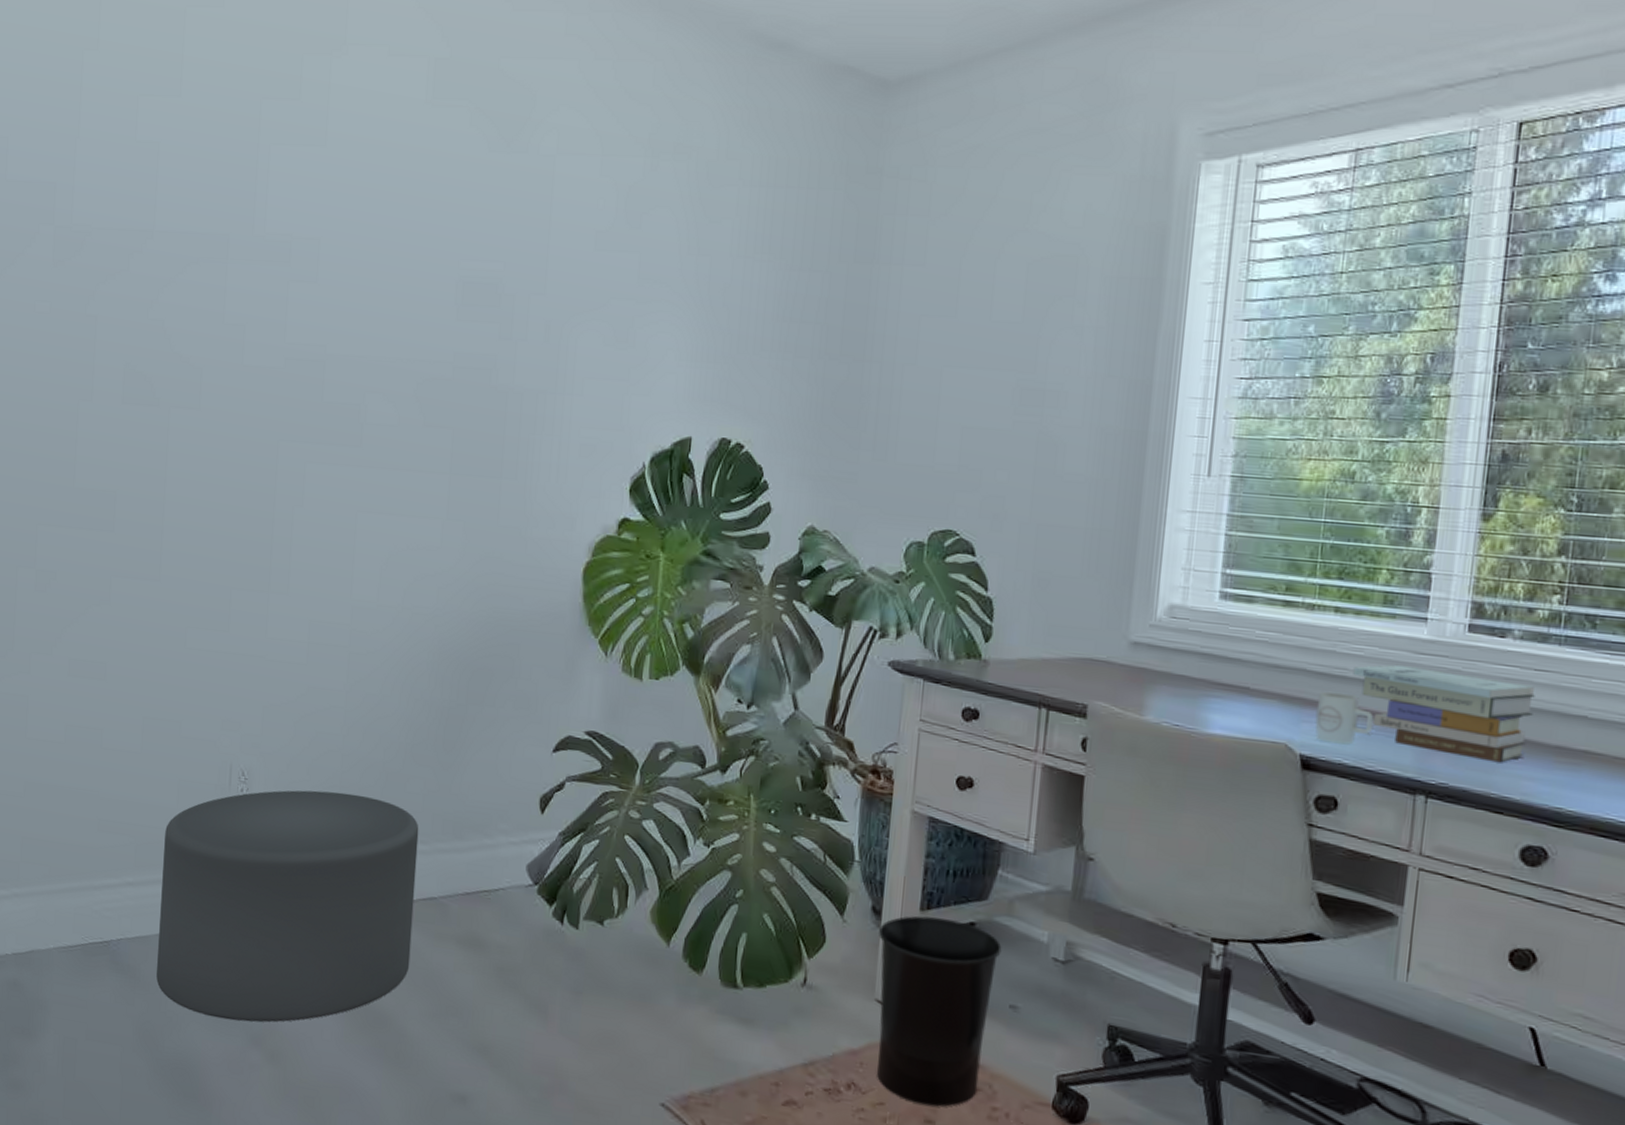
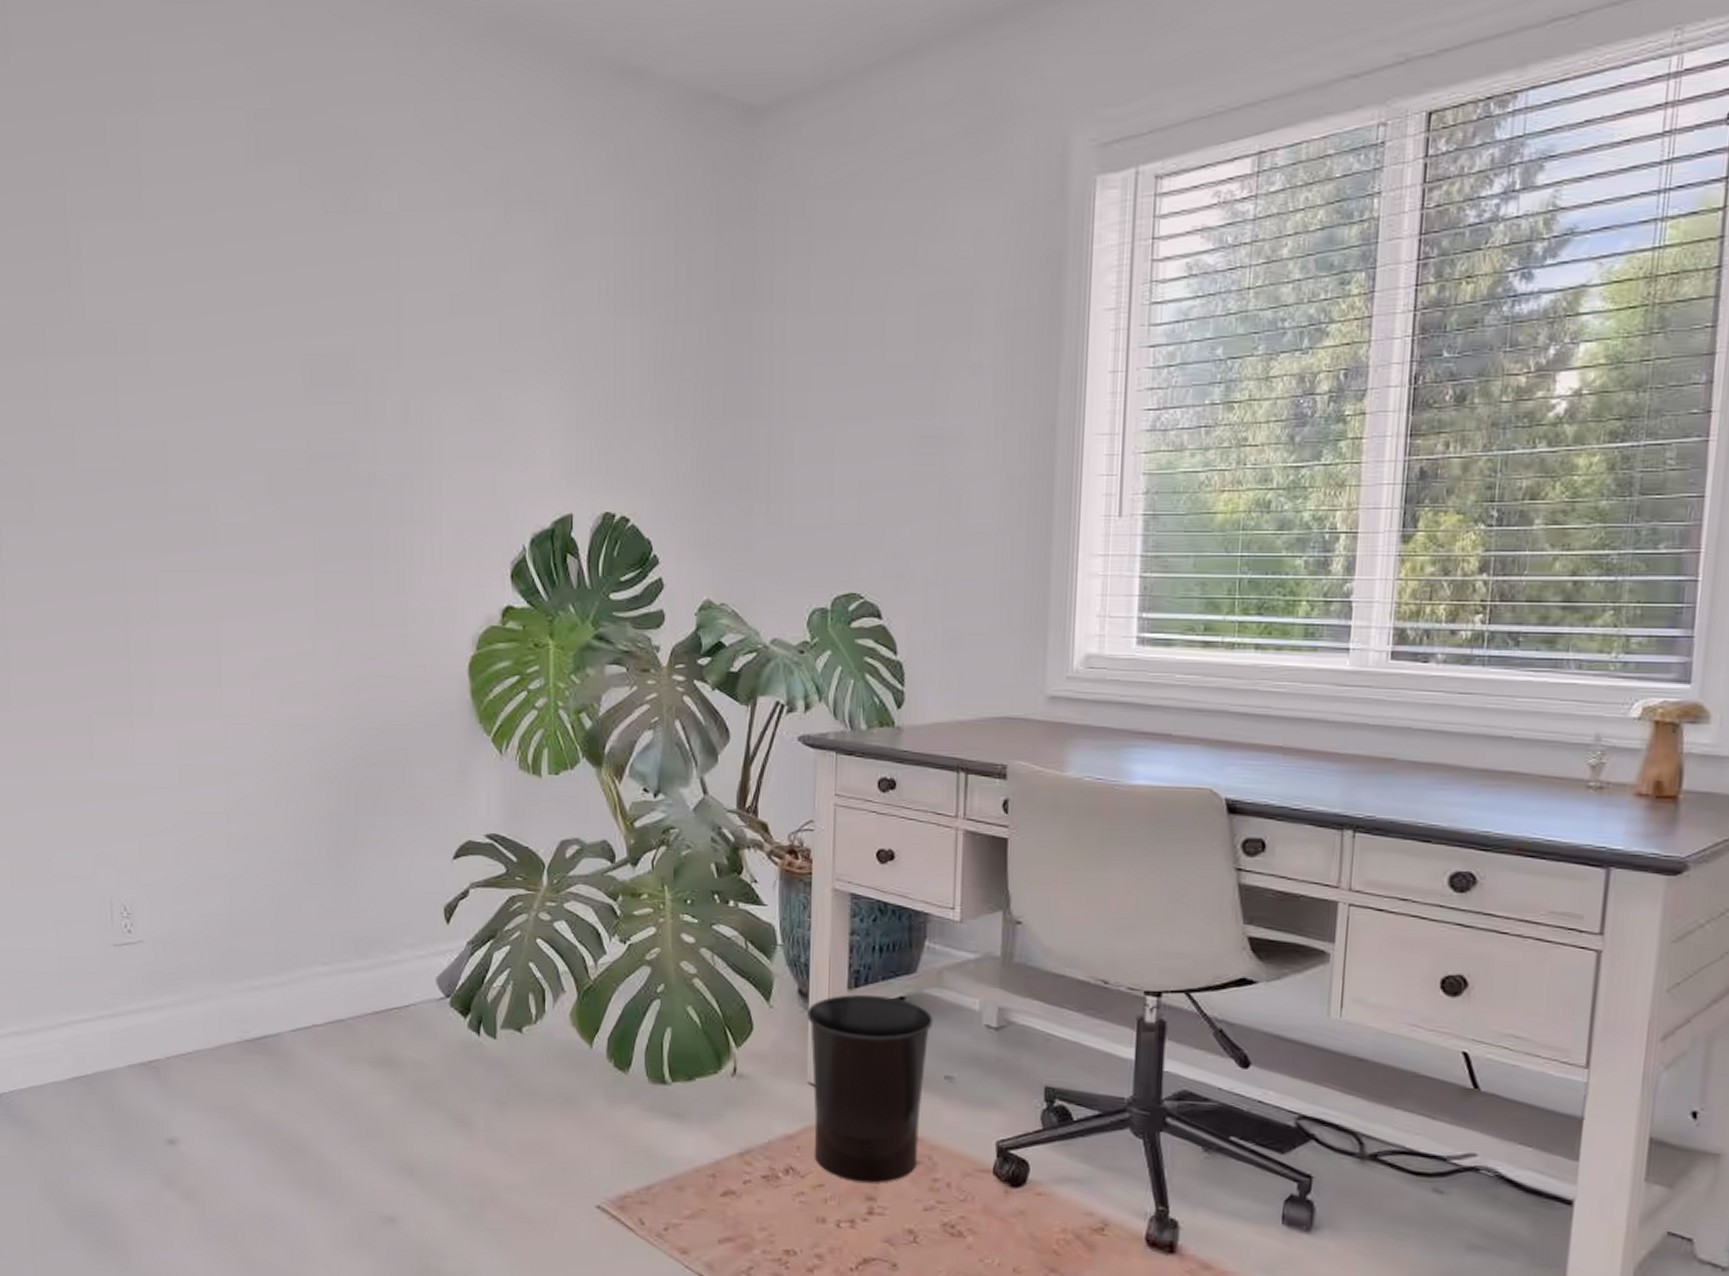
pouf: present [156,790,419,1023] -> none [48,919,323,1163]
mug: present [1315,691,1375,745] -> none [1239,732,1299,785]
books: present [1353,665,1535,763] -> none [1276,700,1460,791]

